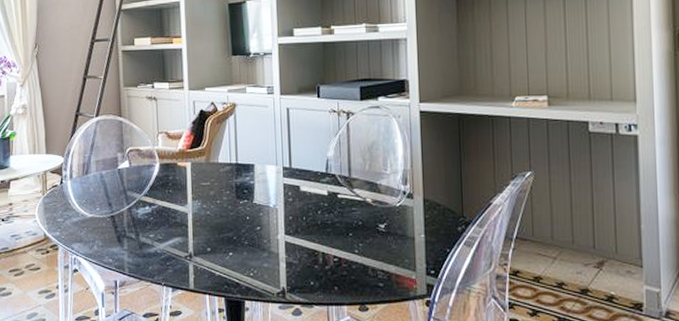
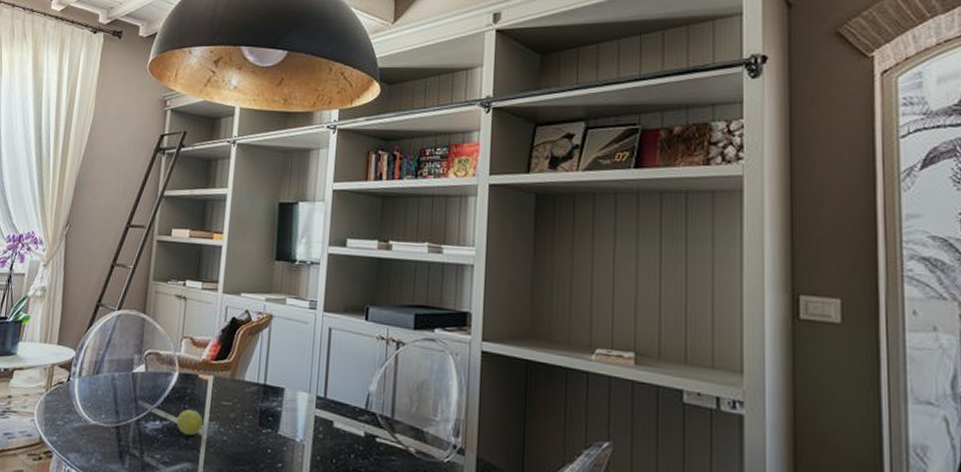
fruit: none [163,192,187,215] -> present [176,408,203,436]

